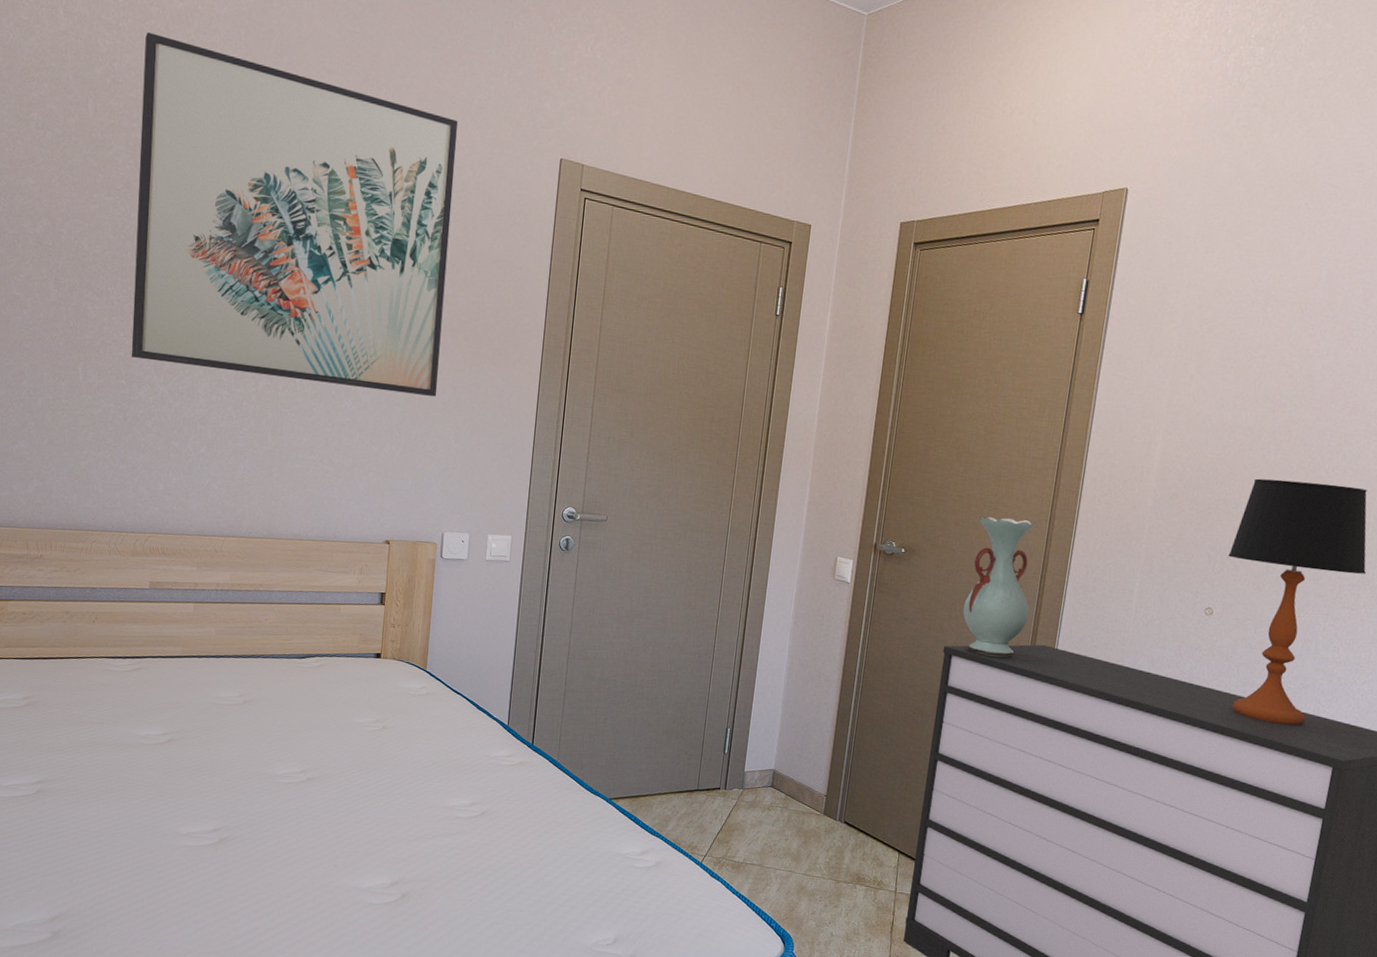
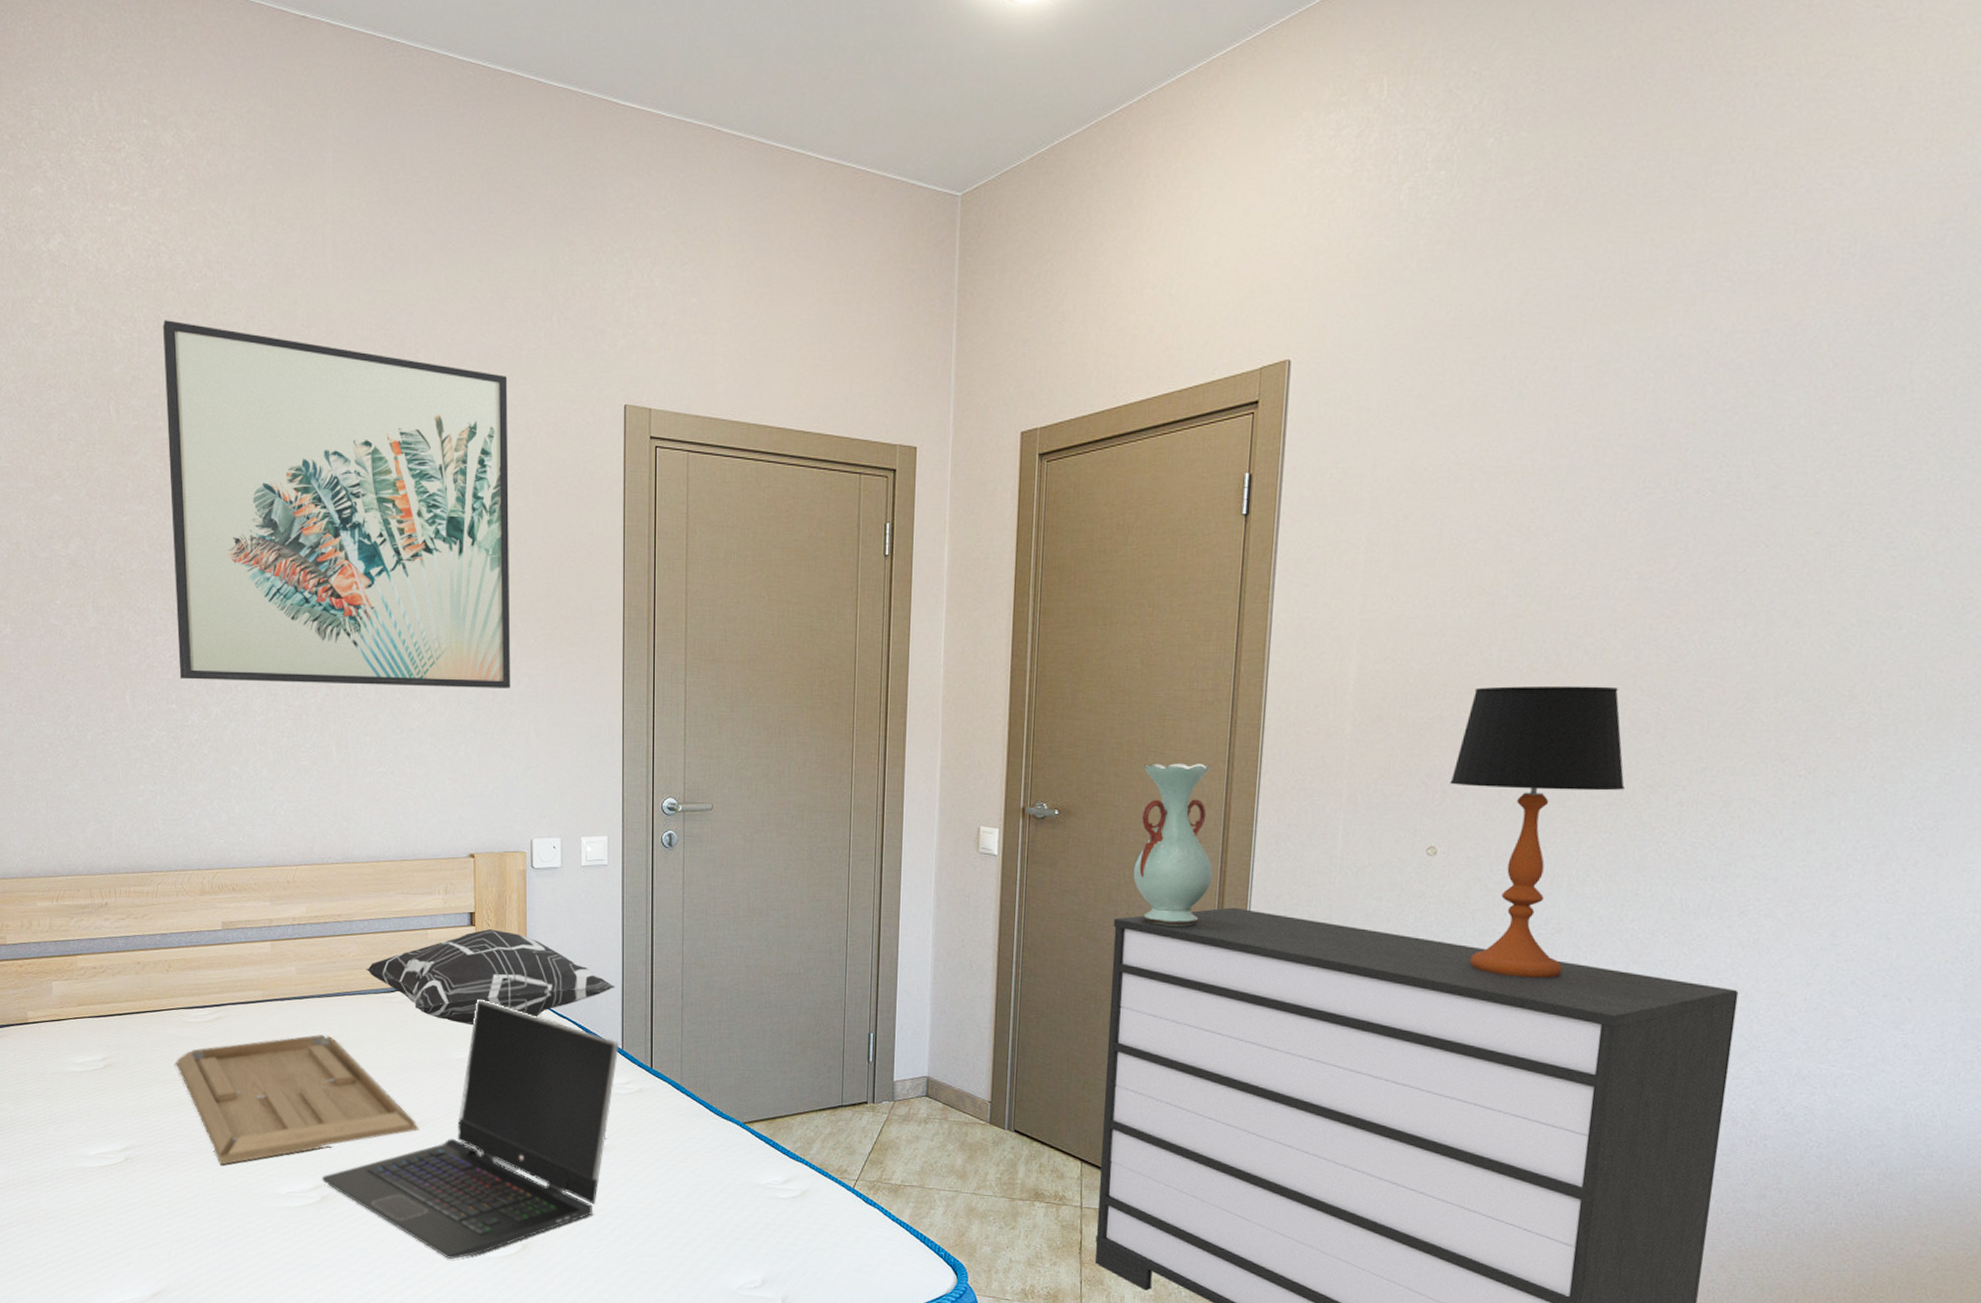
tray: none [93,690,316,804] -> present [175,1034,419,1165]
laptop computer: none [222,670,506,903] -> present [322,999,620,1259]
decorative pillow: none [280,609,507,694] -> present [366,929,616,1026]

